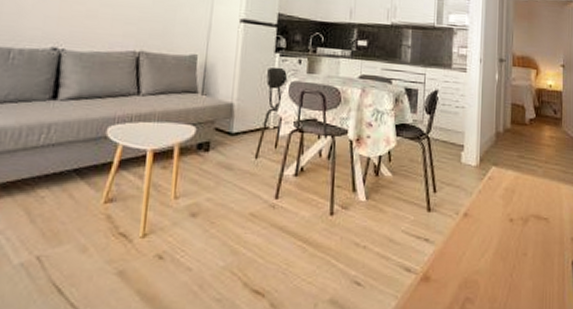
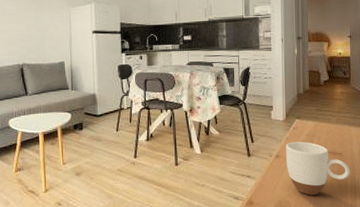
mug: none [476,196,558,274] -> present [285,141,350,195]

